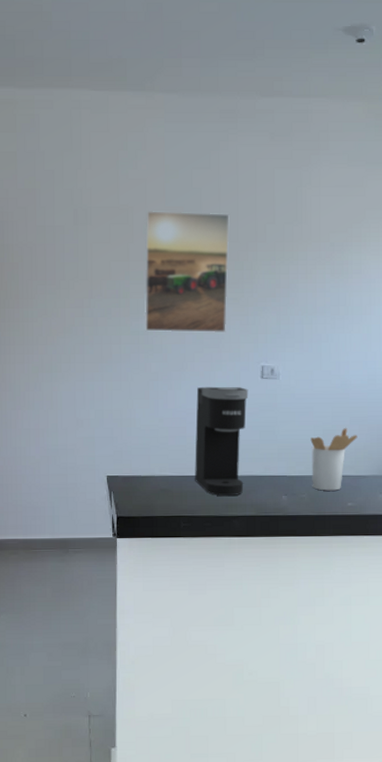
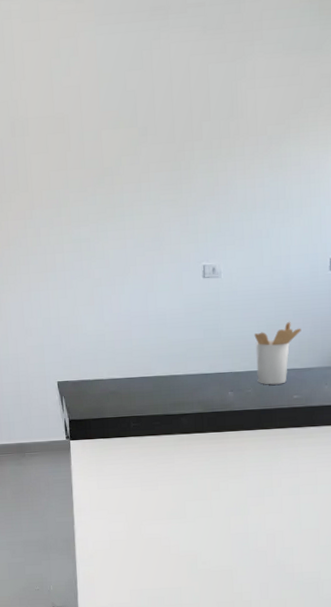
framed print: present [144,210,230,333] -> none [81,114,167,239]
coffee maker: present [195,386,249,496] -> none [140,287,191,395]

